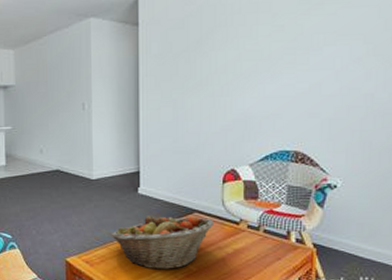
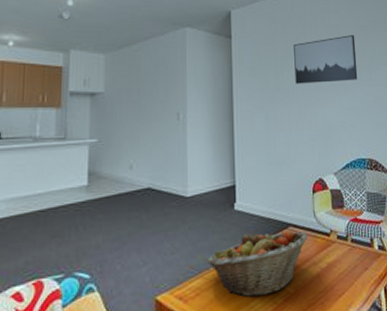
wall art: none [210,10,291,72] -> present [294,34,358,84]

